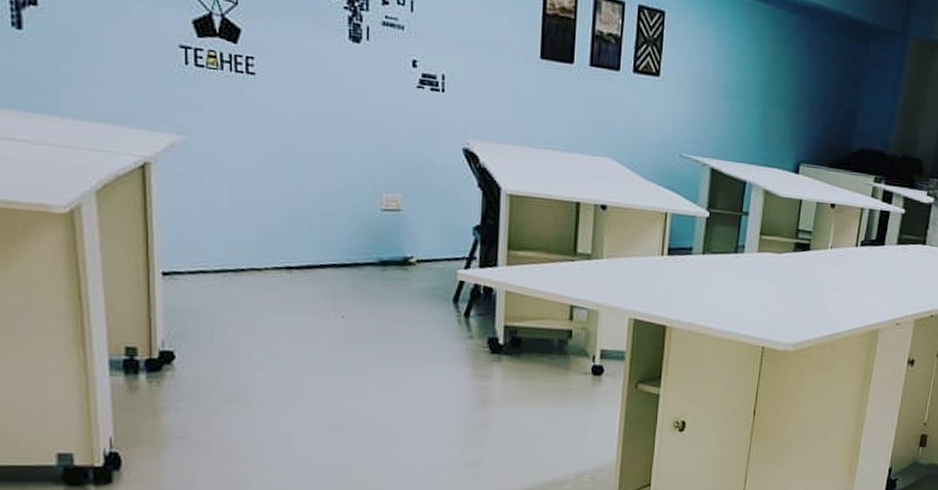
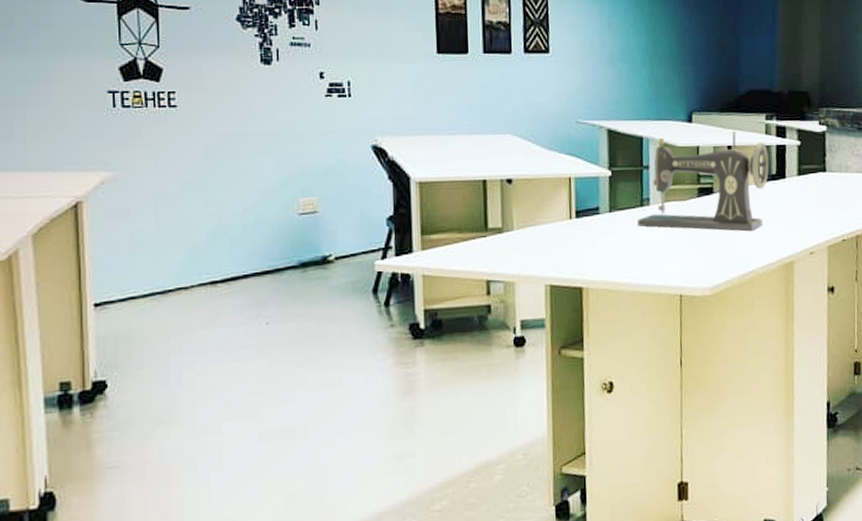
sewing machine: none [729,185,871,294] -> present [637,130,769,232]

